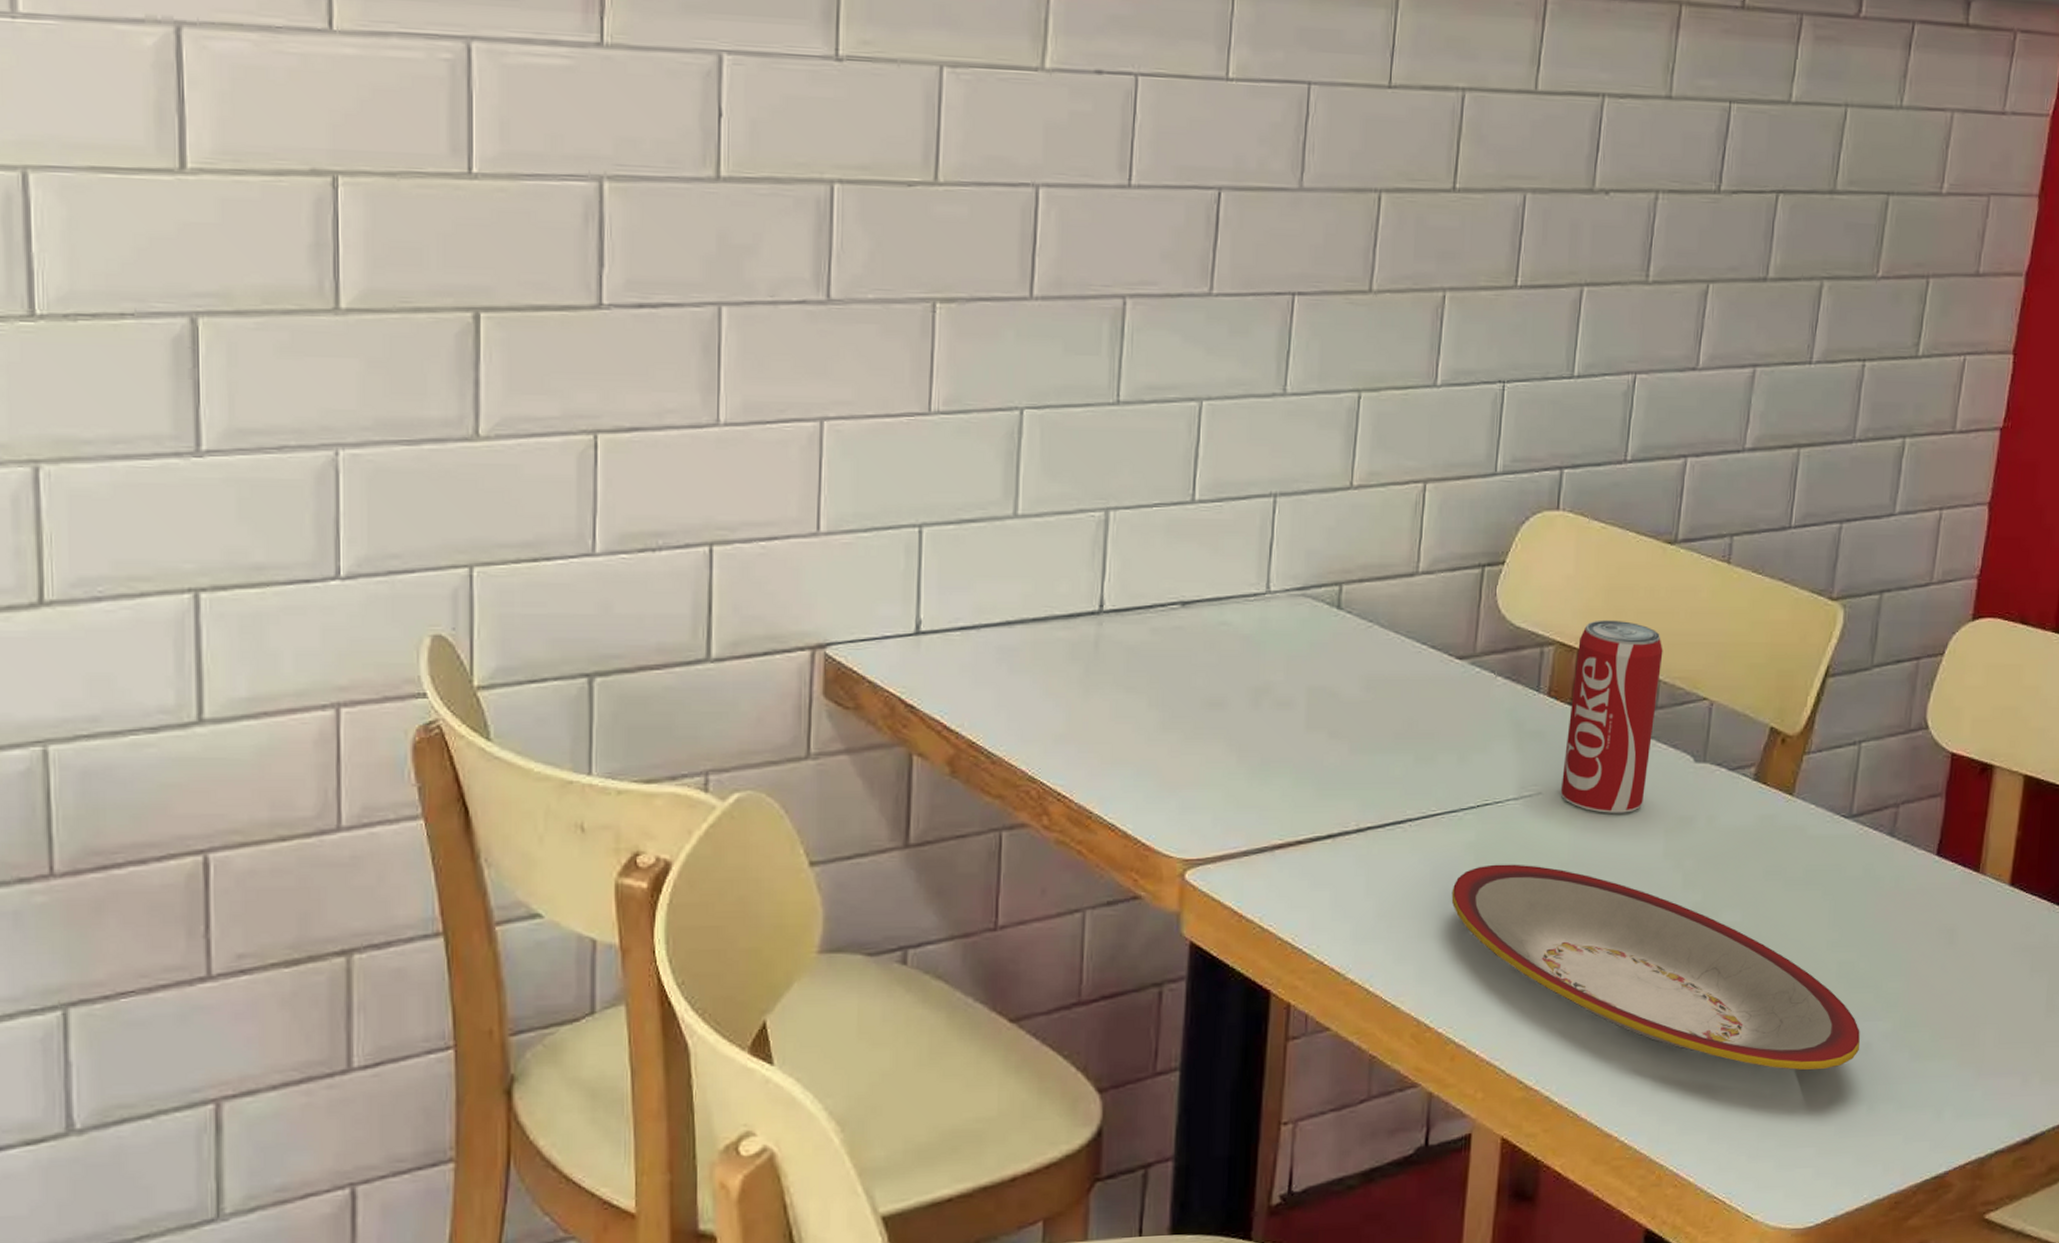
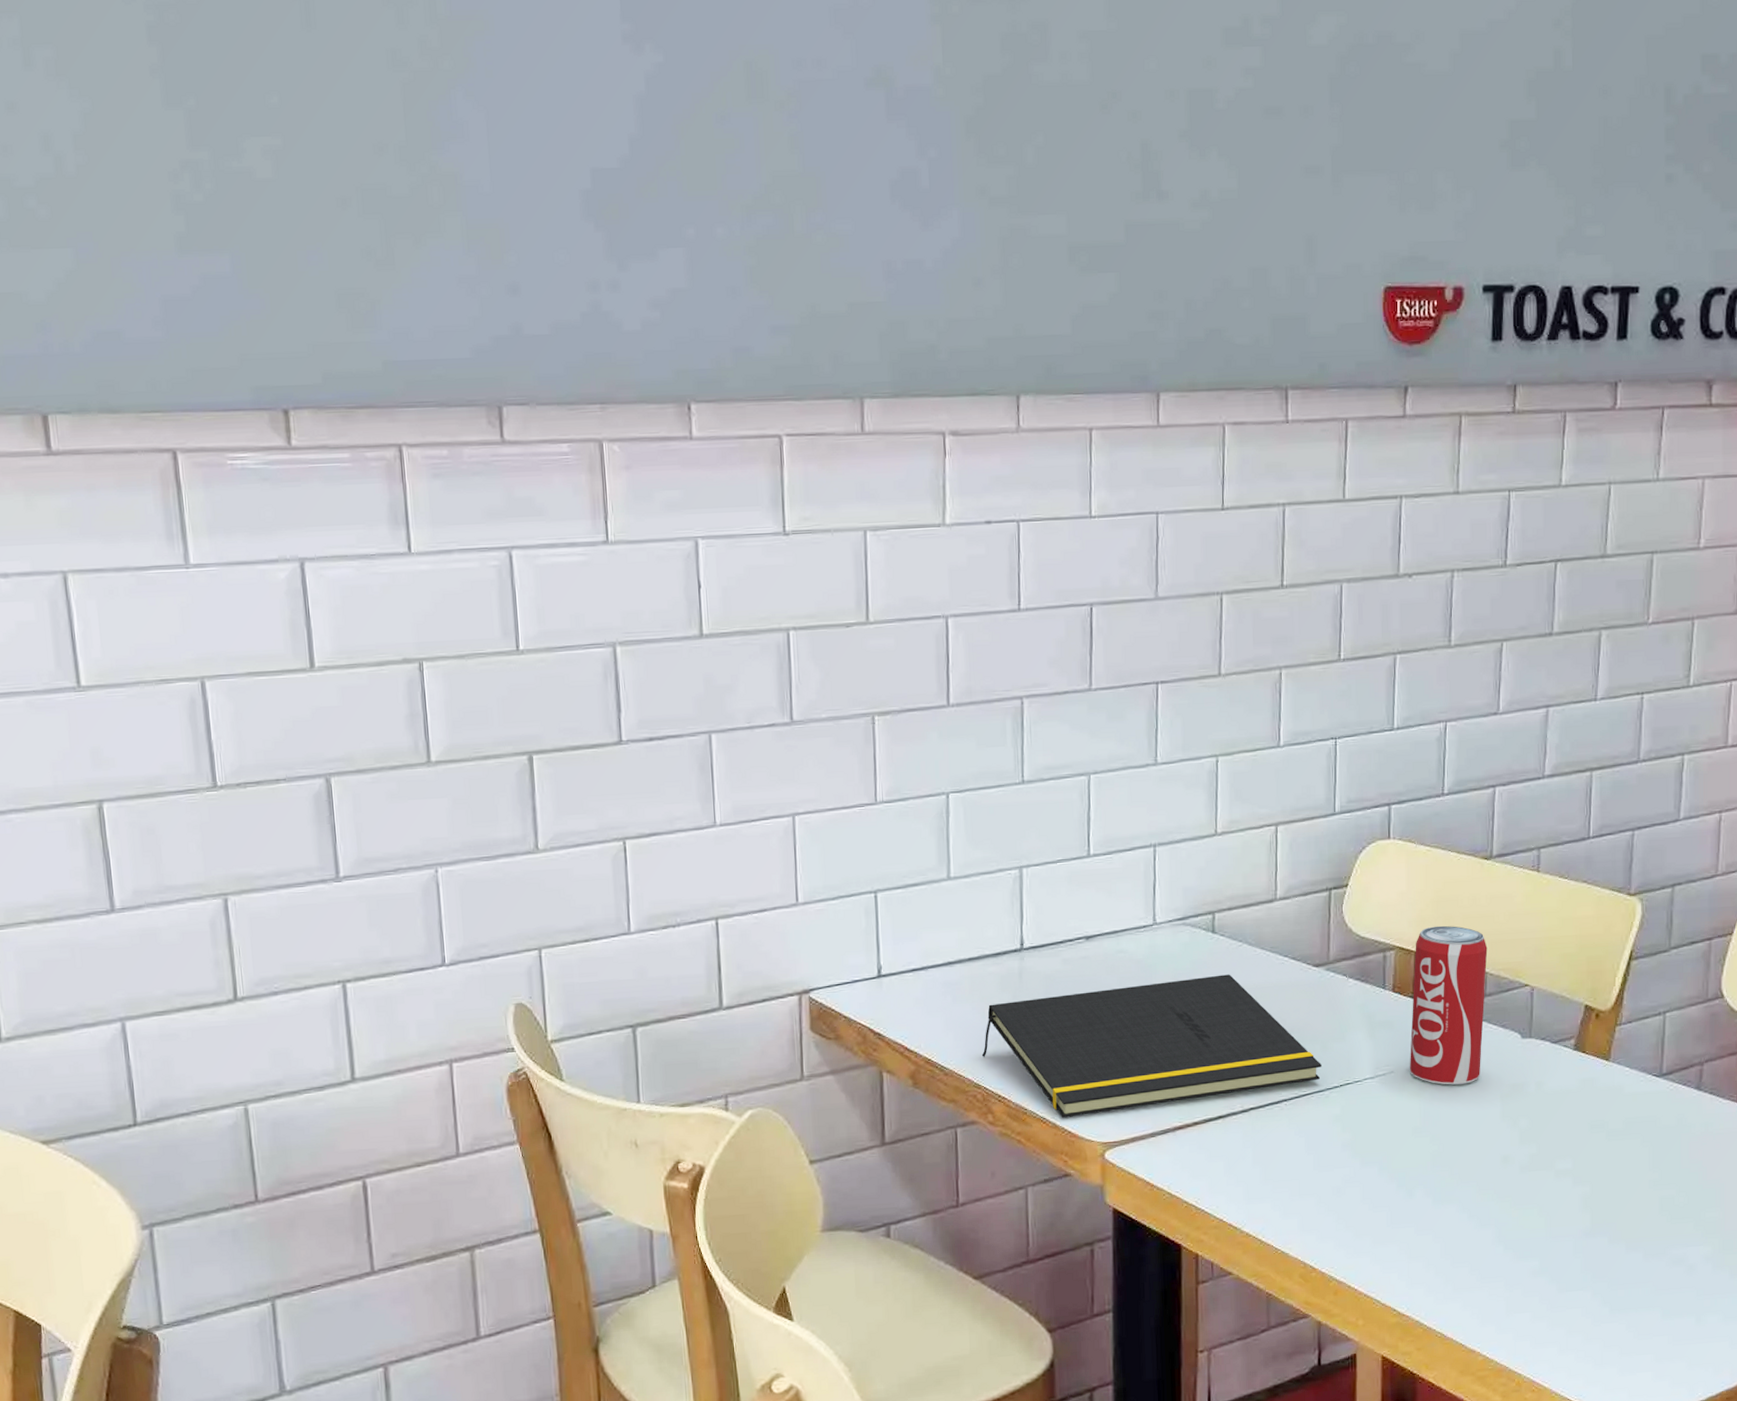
notepad: none [1041,661,1457,826] -> present [982,974,1322,1118]
plate: present [1451,864,1860,1070] -> none [1324,1131,1684,1290]

